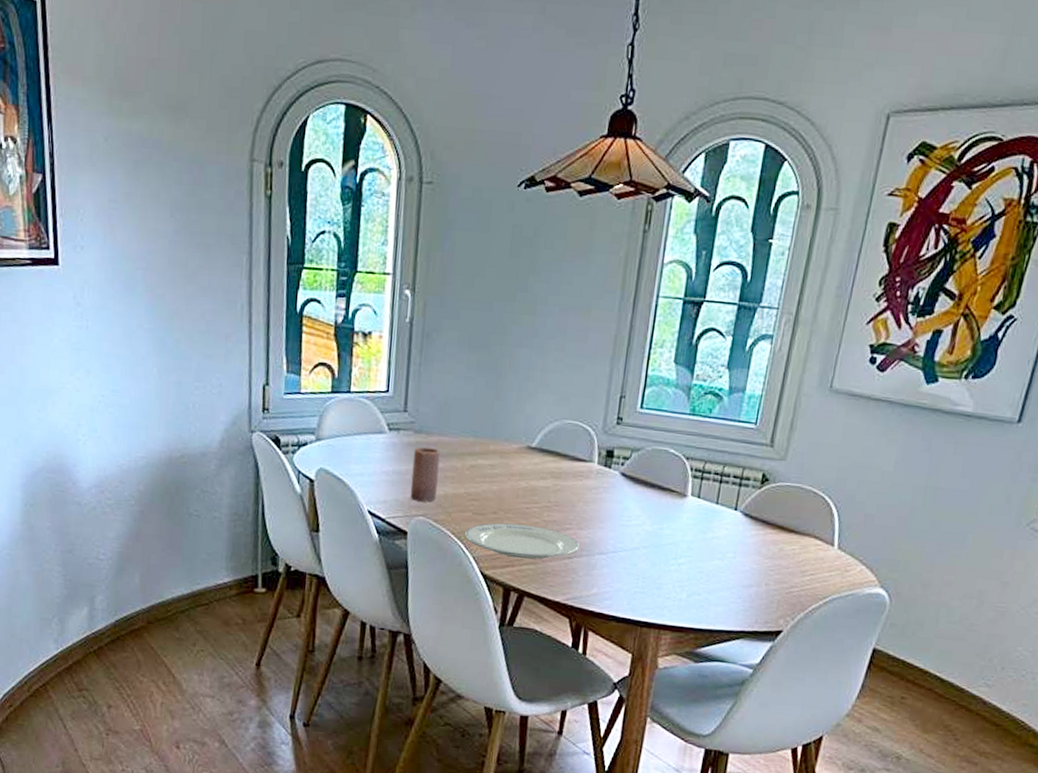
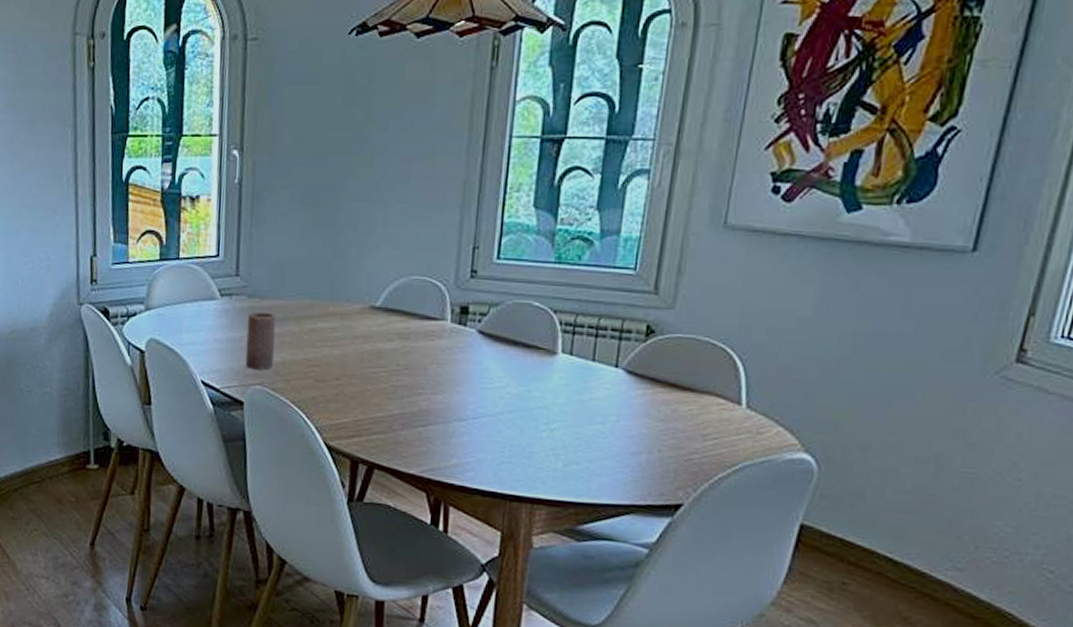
plate: present [465,523,580,560] -> none [306,389,434,429]

